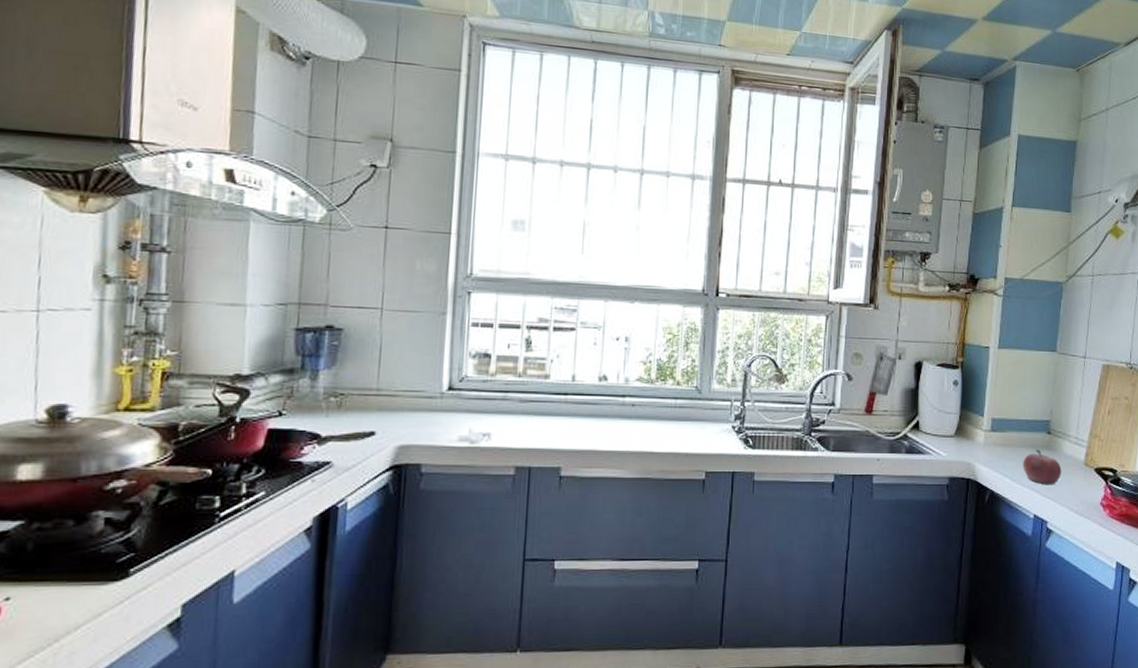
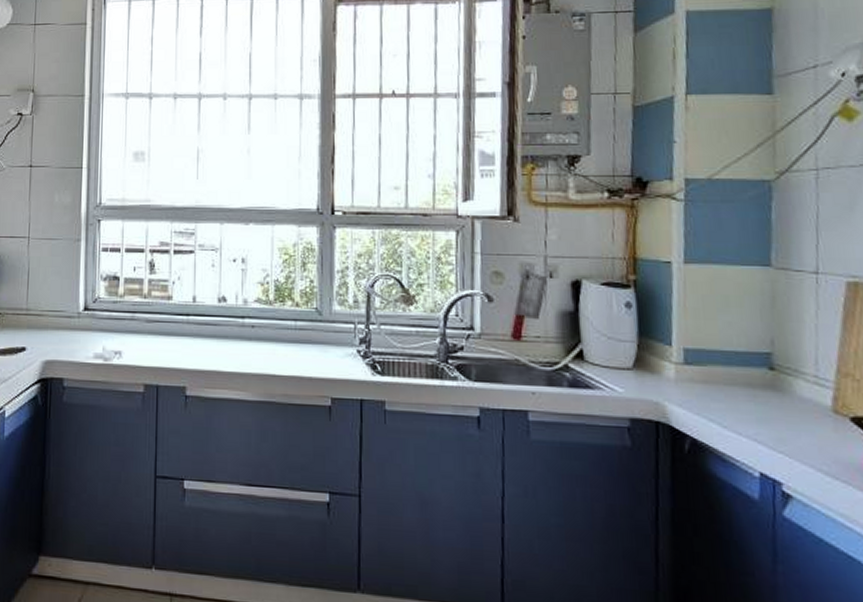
fruit: present [1023,449,1062,485] -> none [735,389,798,436]

